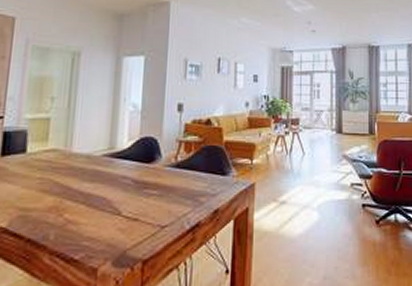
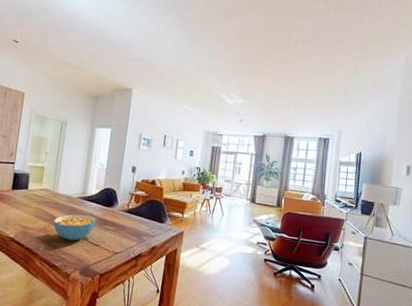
cereal bowl: none [68,179,131,220] -> present [53,214,96,241]

